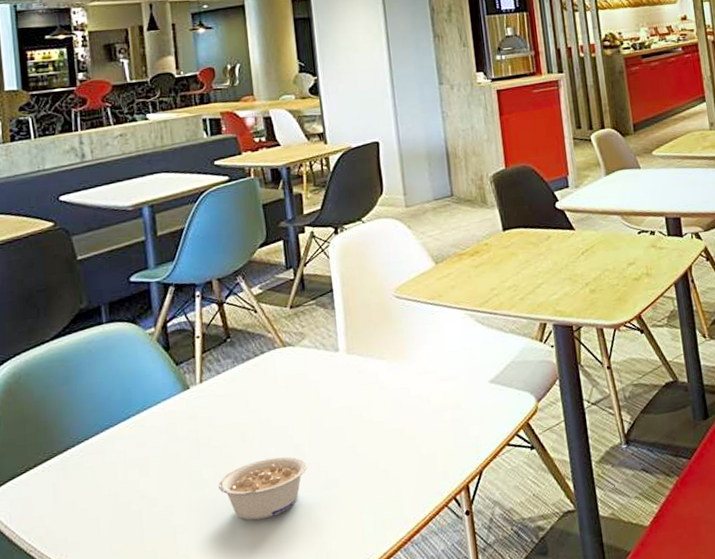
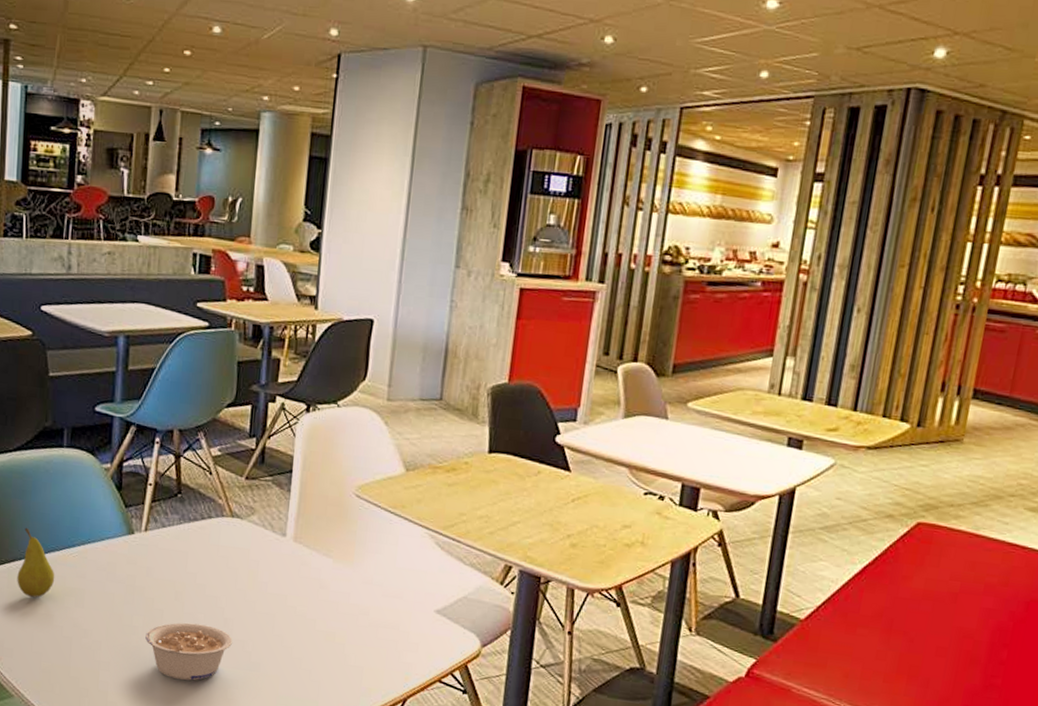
fruit: none [72,412,114,482] -> present [17,527,55,598]

